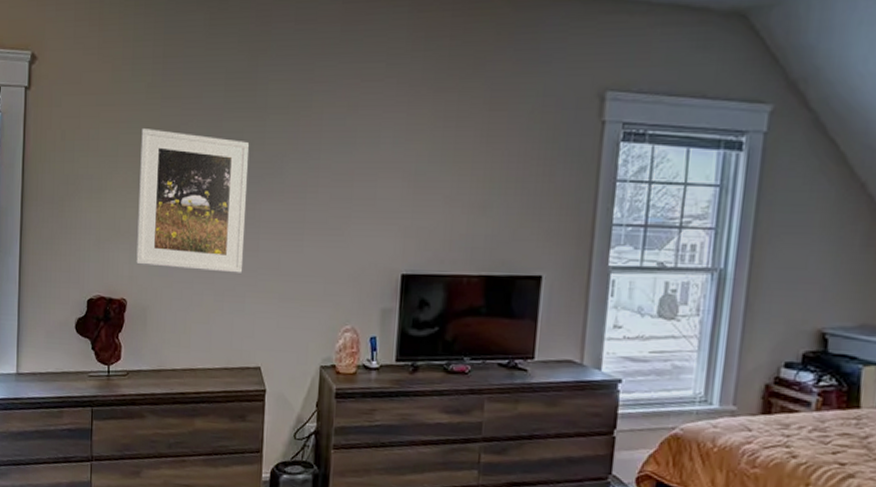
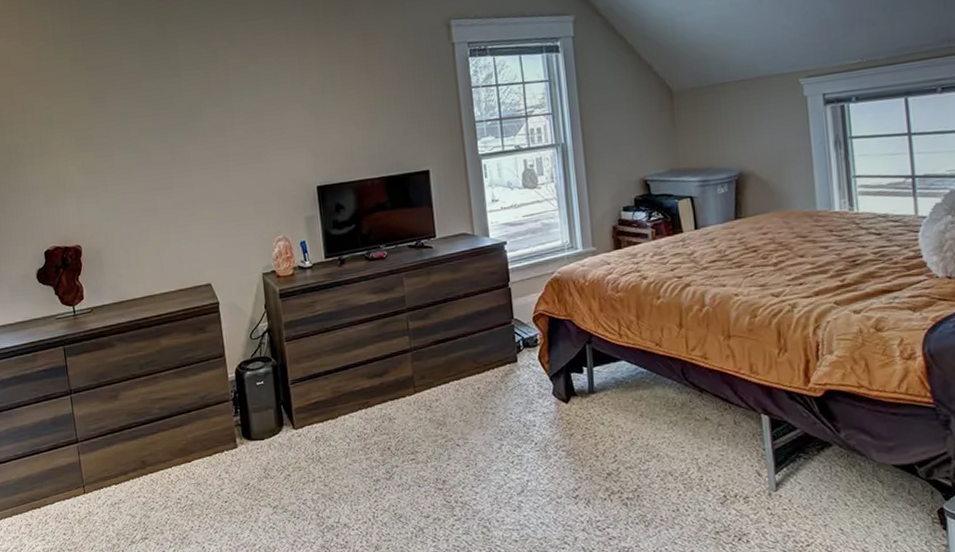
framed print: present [136,129,249,273] -> none [71,96,181,214]

